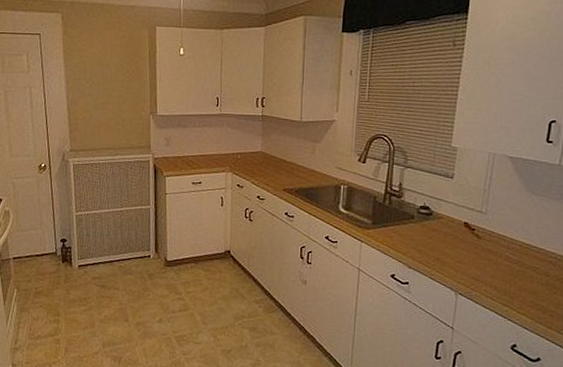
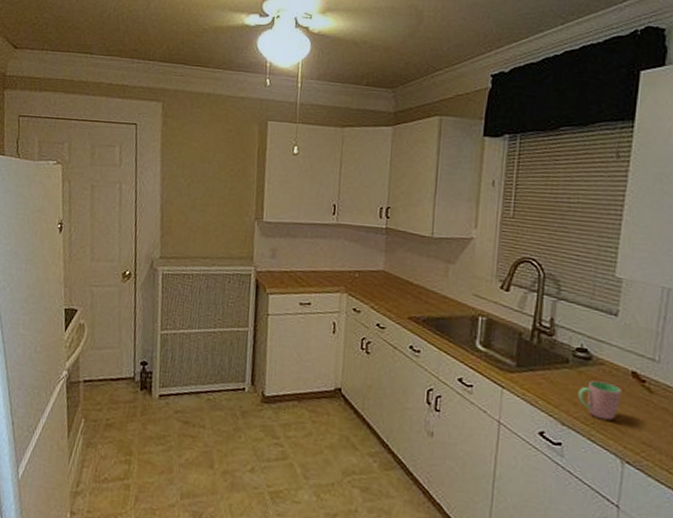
cup: none [421,231,456,262] -> present [578,380,622,421]

